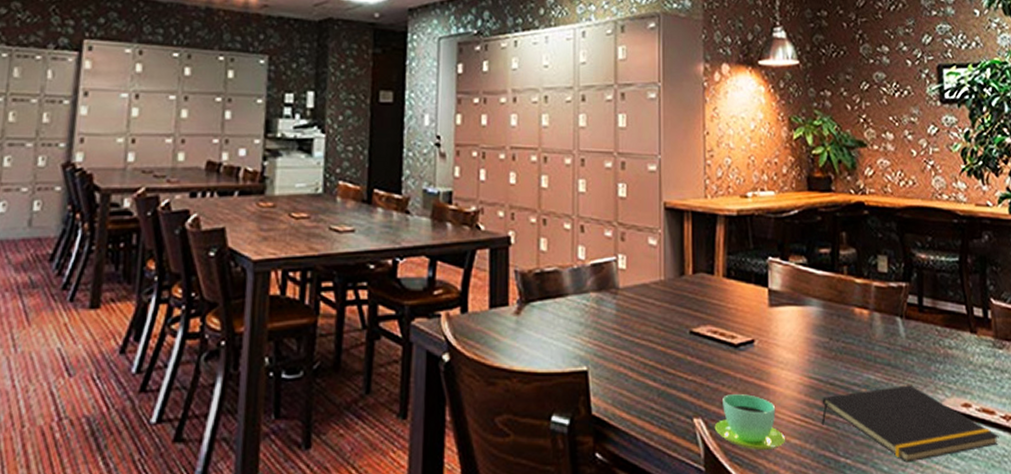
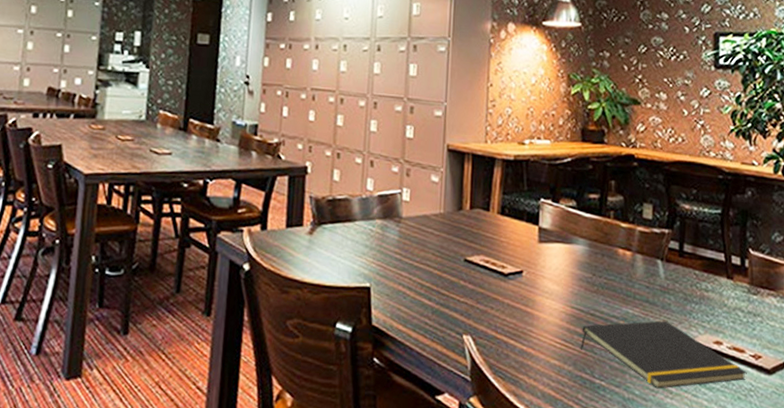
cup: present [714,394,785,451] -> none [481,316,546,368]

